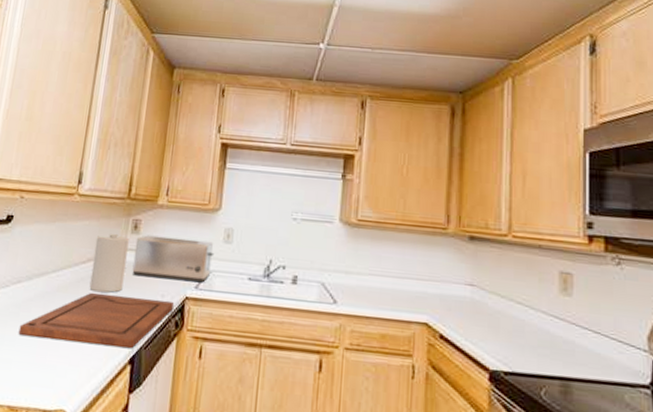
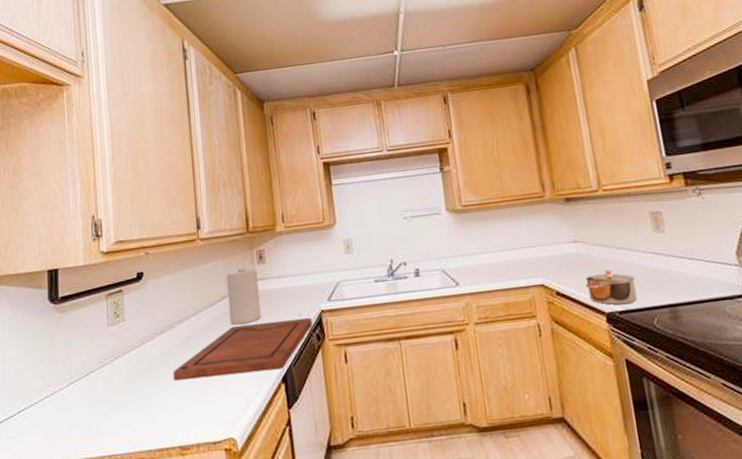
toaster: present [132,235,215,283] -> none [263,255,340,302]
cooking pot: none [473,323,530,366] -> present [585,269,638,305]

